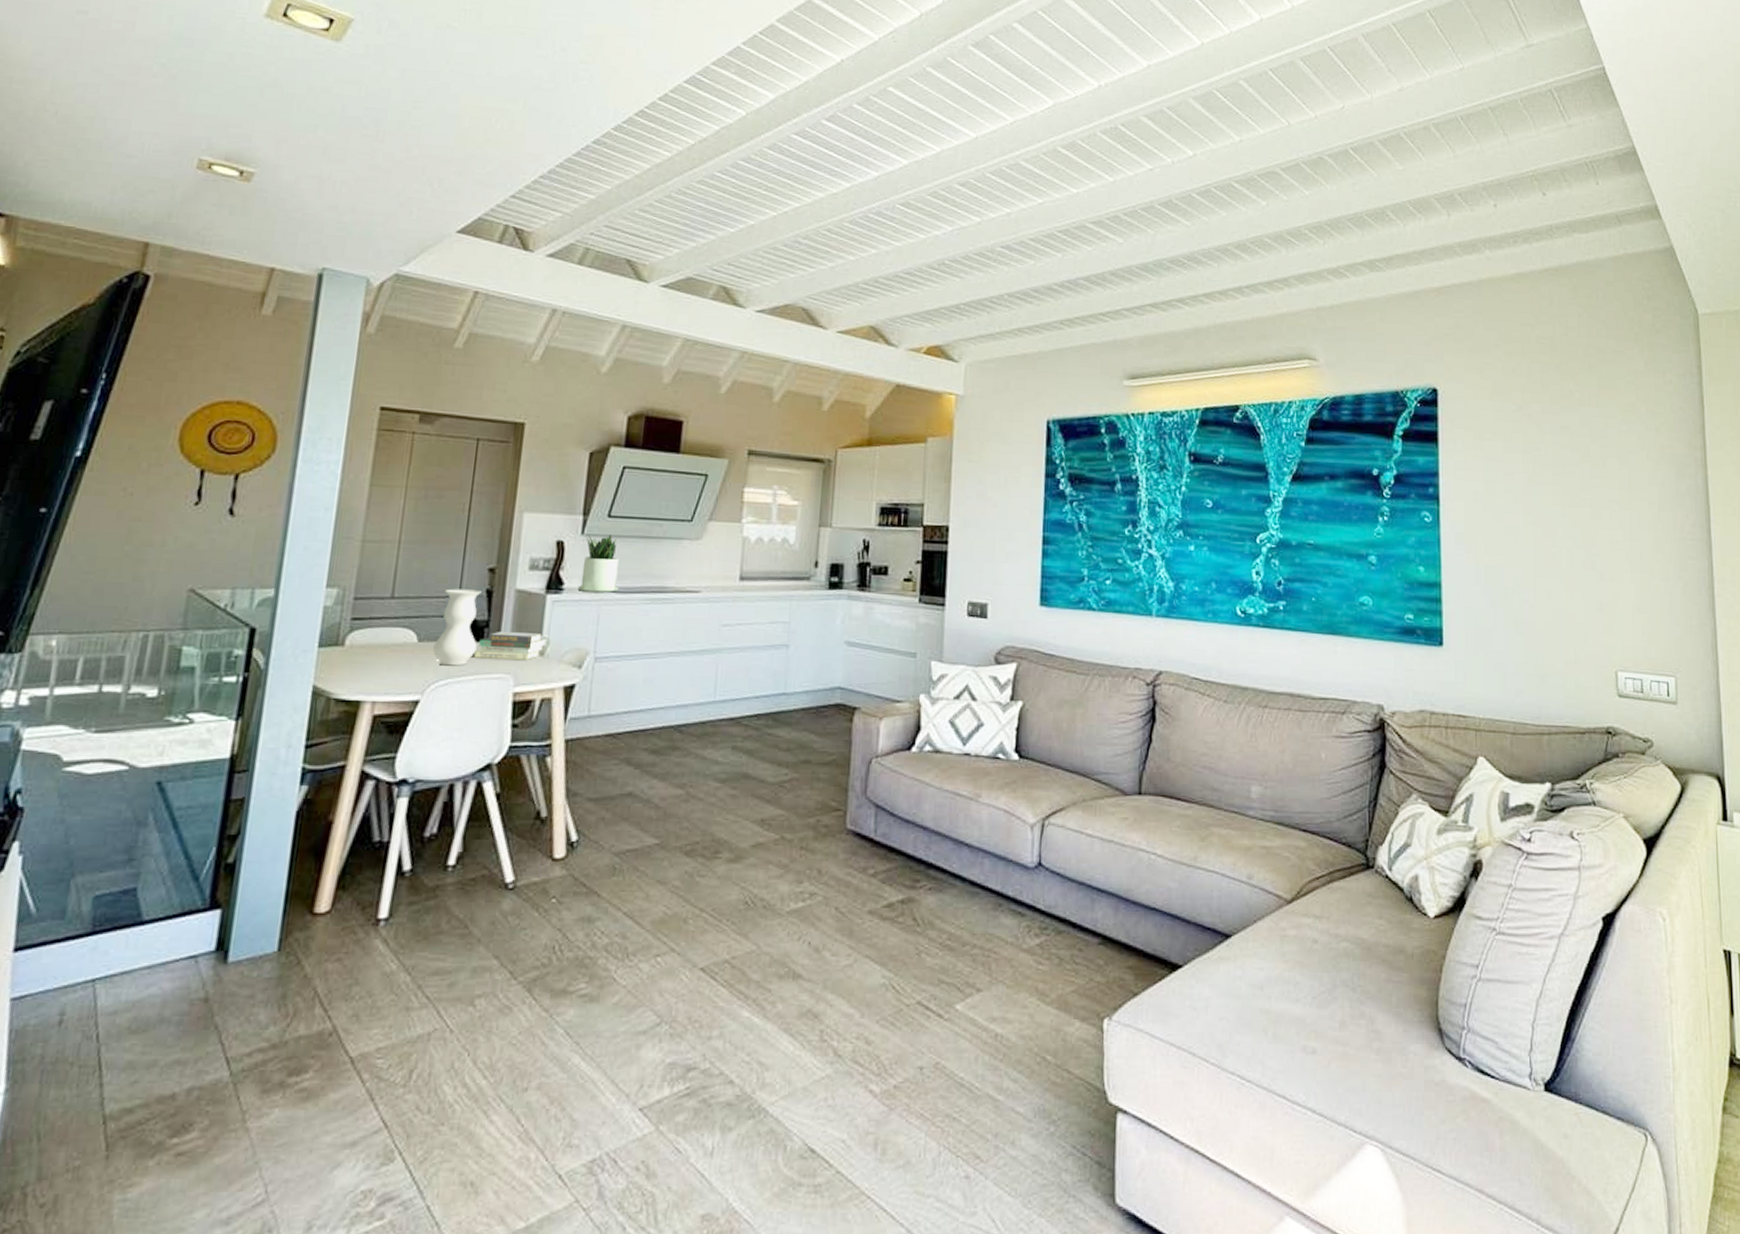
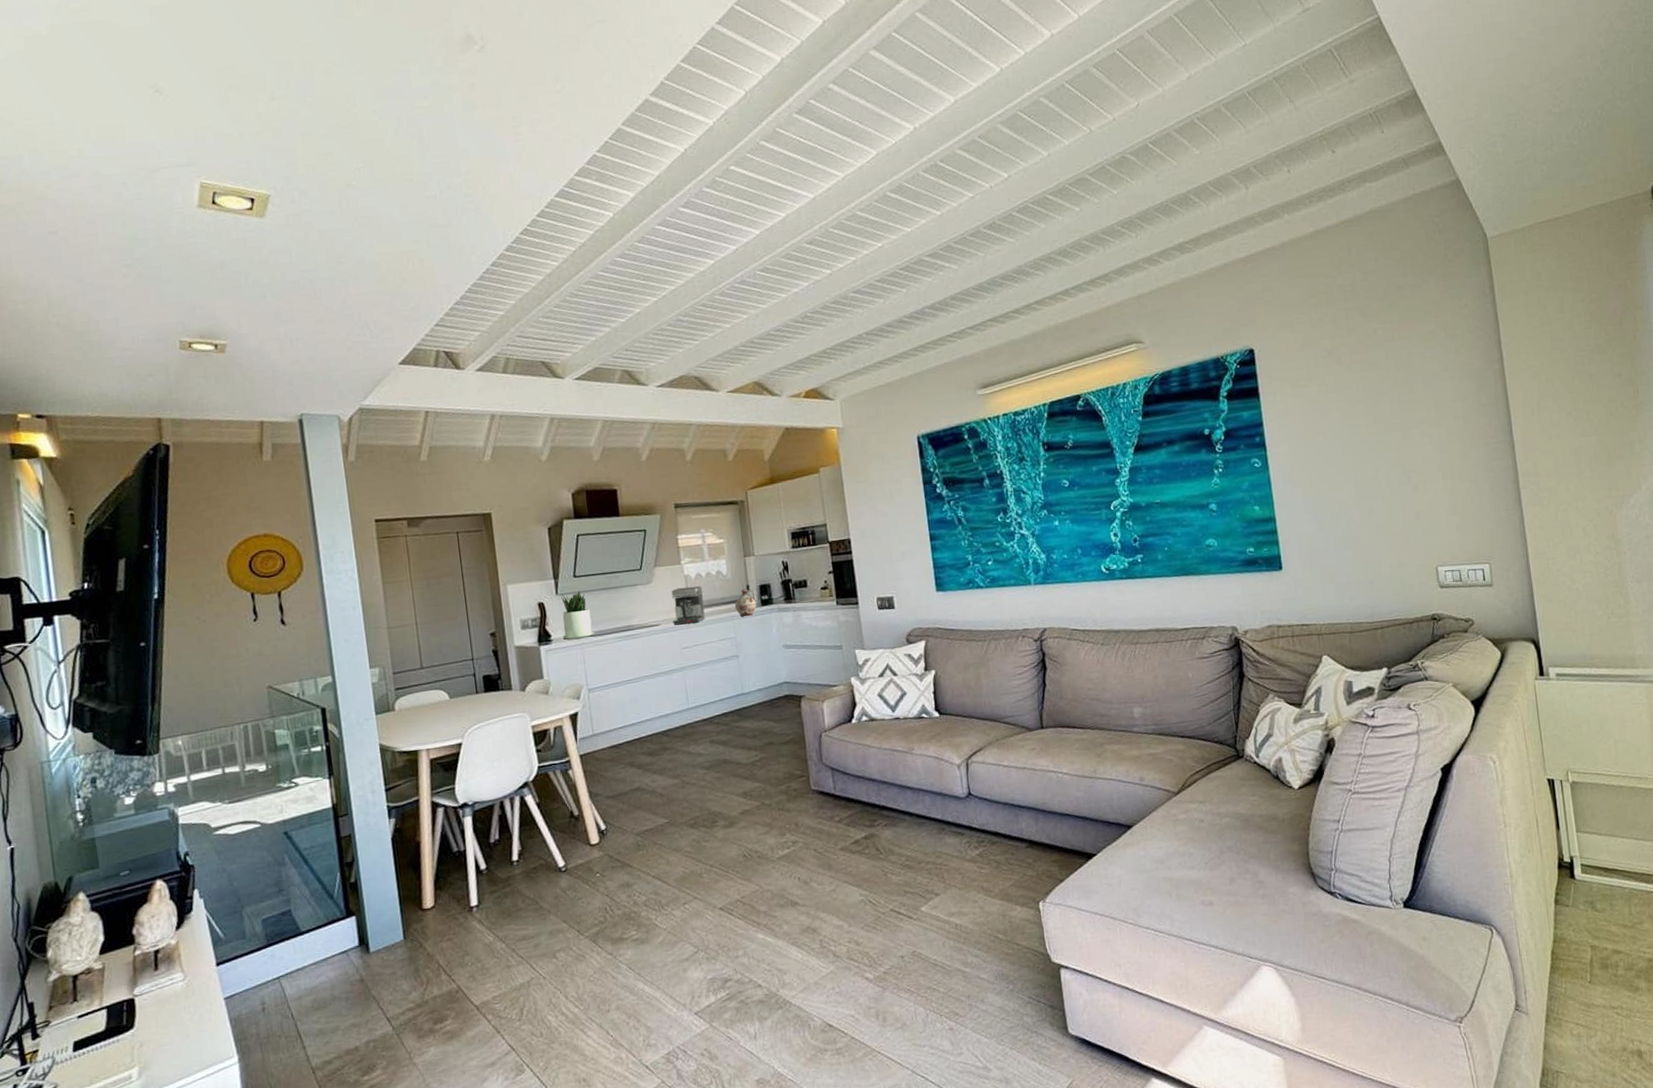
vase: present [432,588,482,666] -> none [461,651,496,714]
books: present [474,630,546,660] -> none [495,677,548,704]
coffee maker: none [717,550,761,597] -> present [671,585,705,625]
ceramic jug: none [796,565,824,600] -> present [735,589,757,618]

